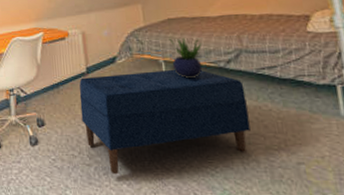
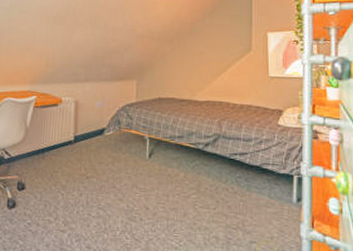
bench: present [79,69,251,175] -> none [62,145,217,242]
potted plant: present [168,37,202,78] -> none [157,115,186,156]

